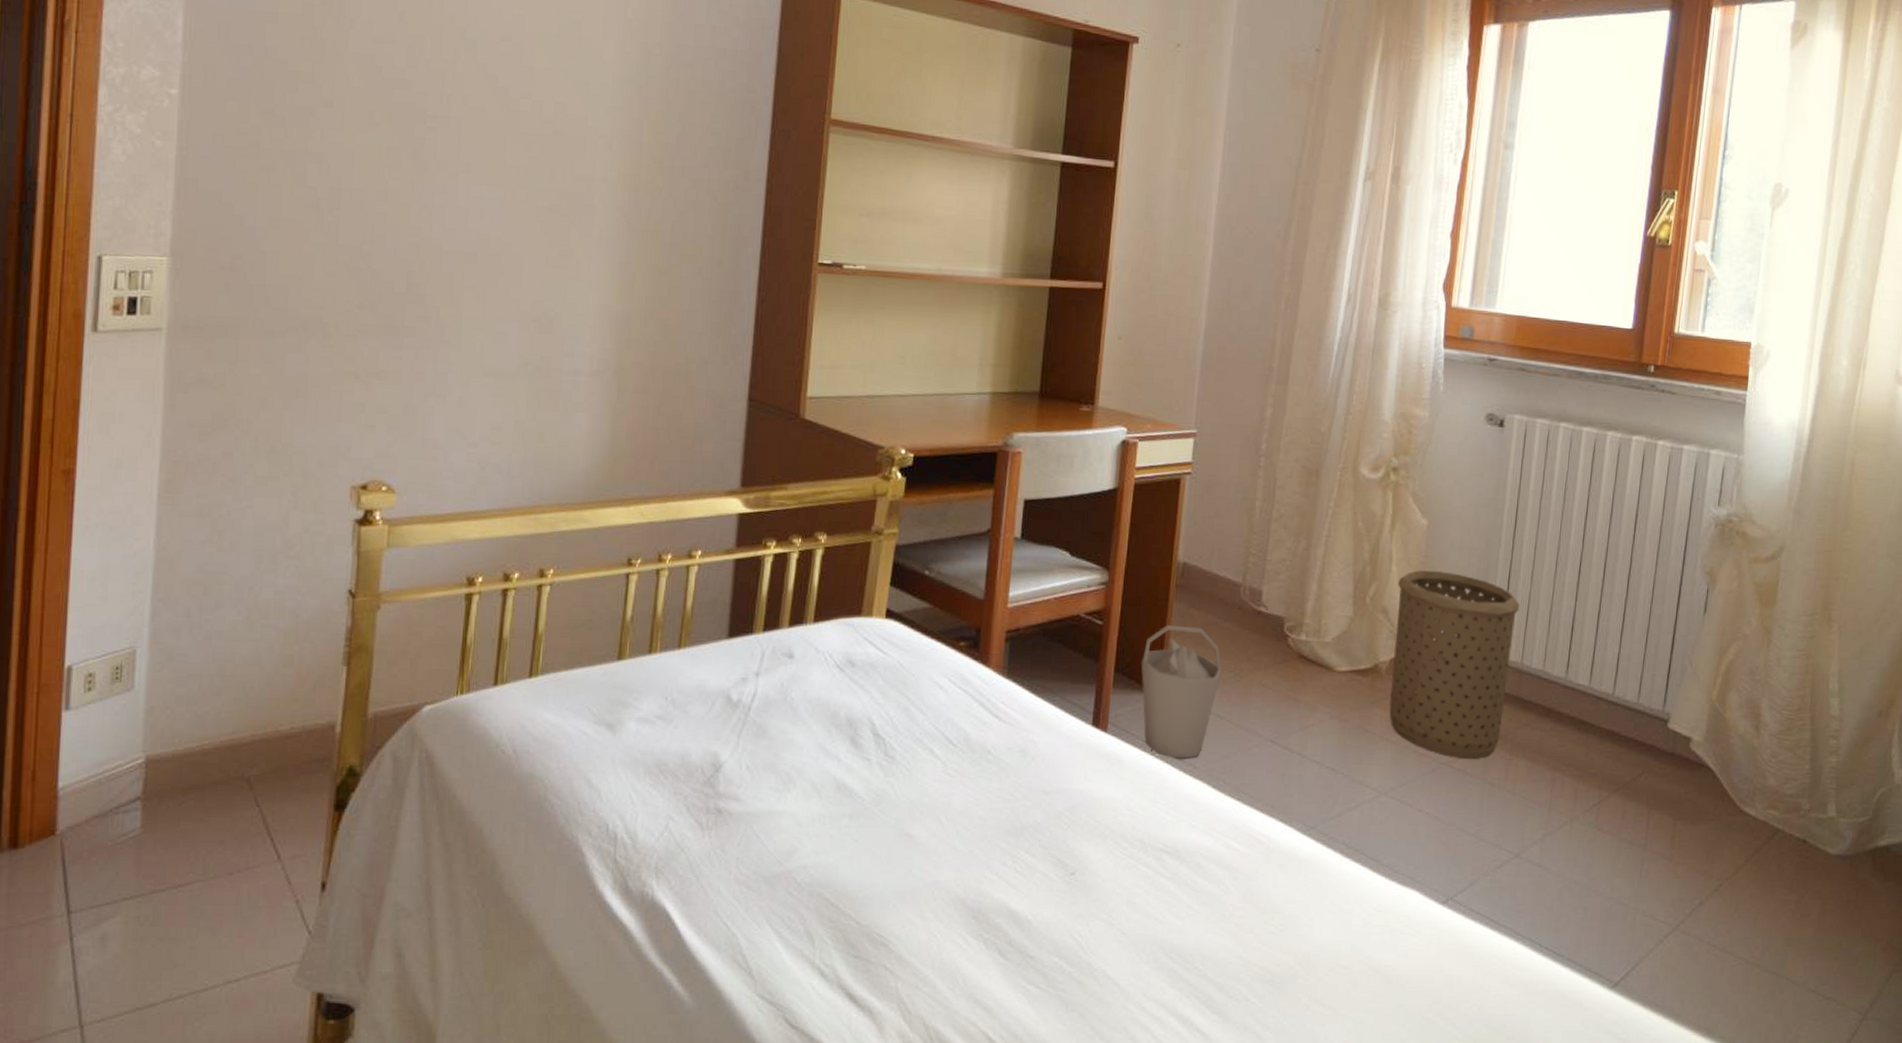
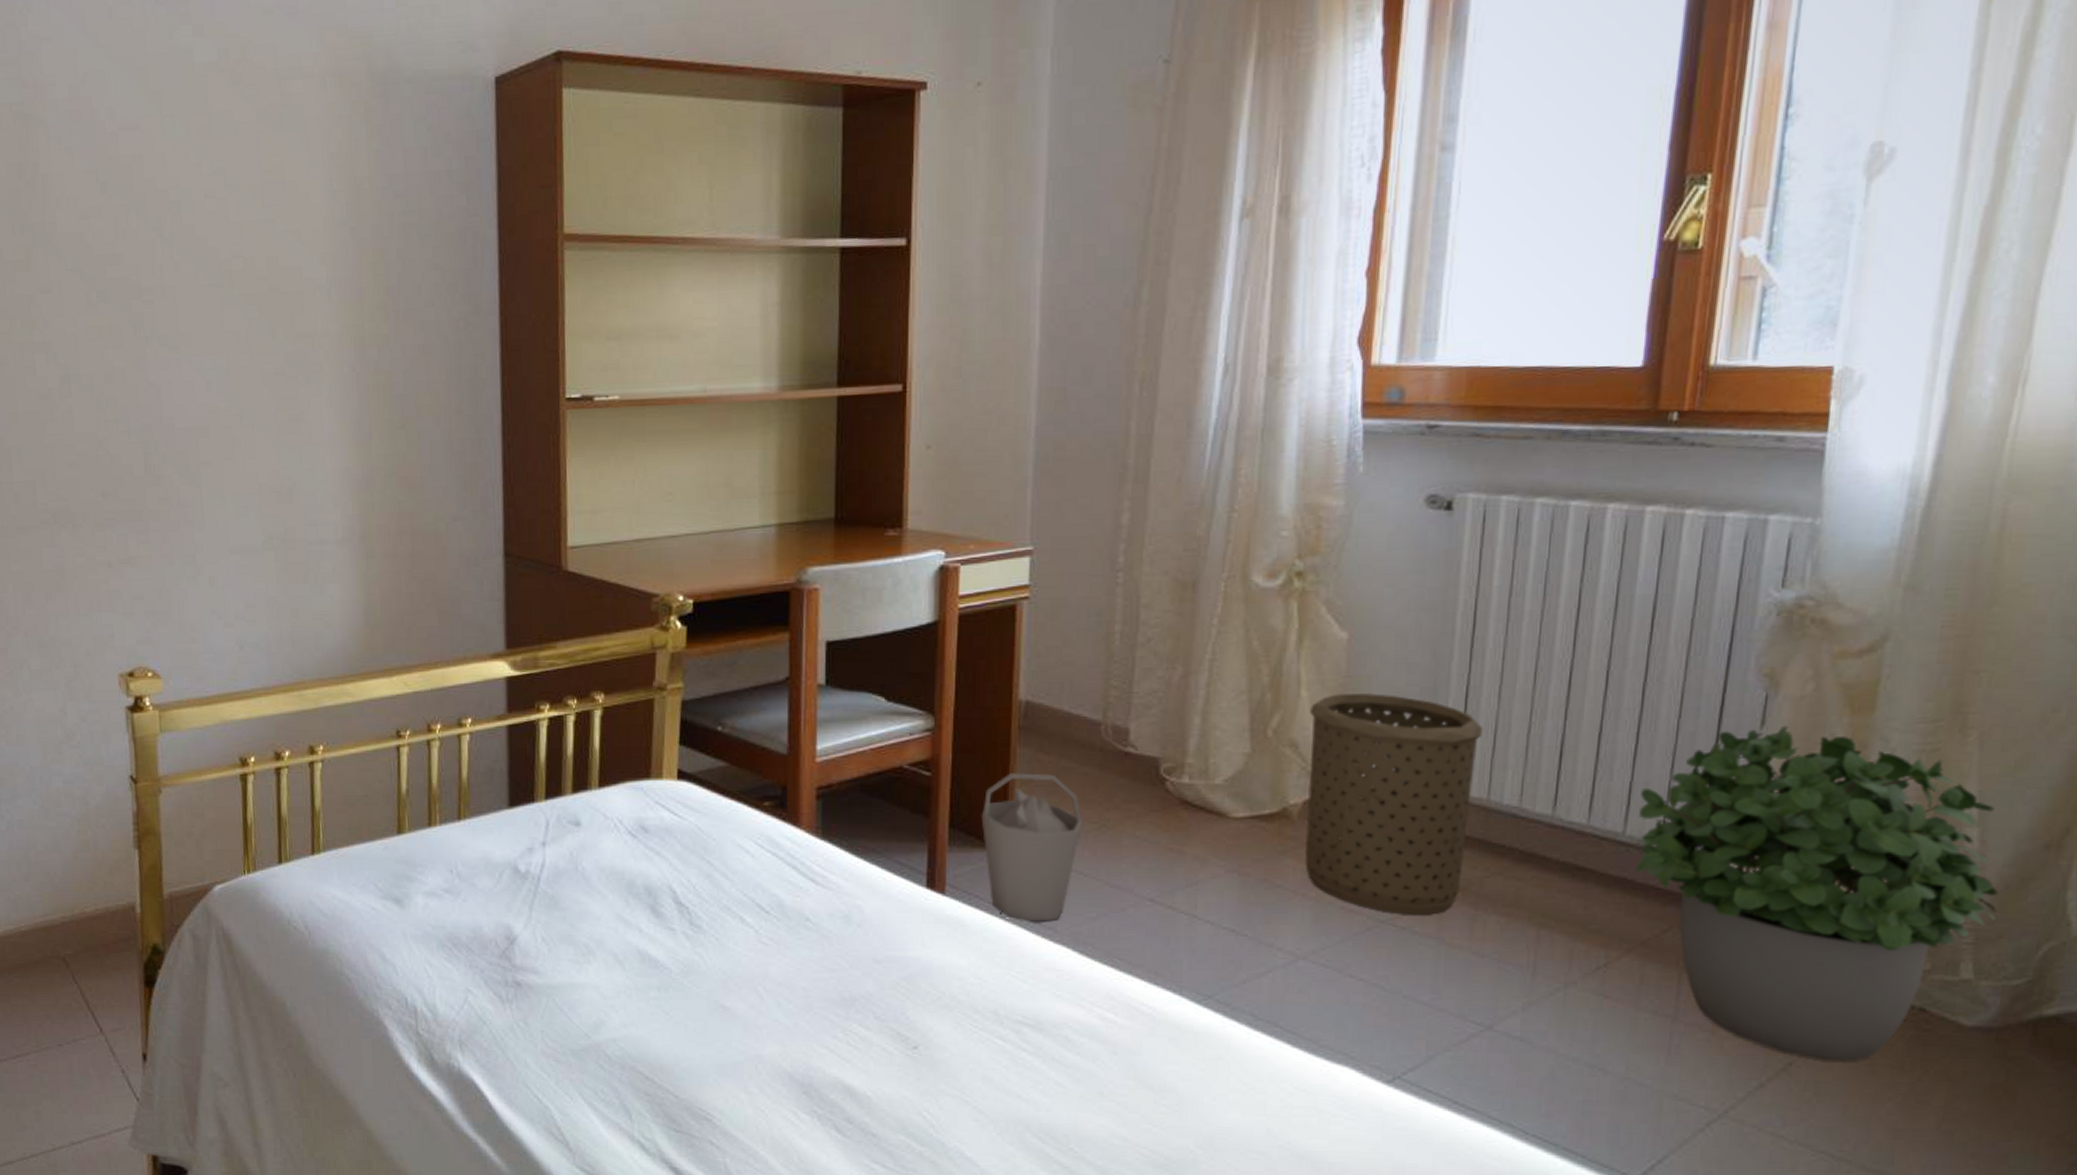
potted plant: none [1620,613,1851,883] -> present [1635,725,1999,1062]

